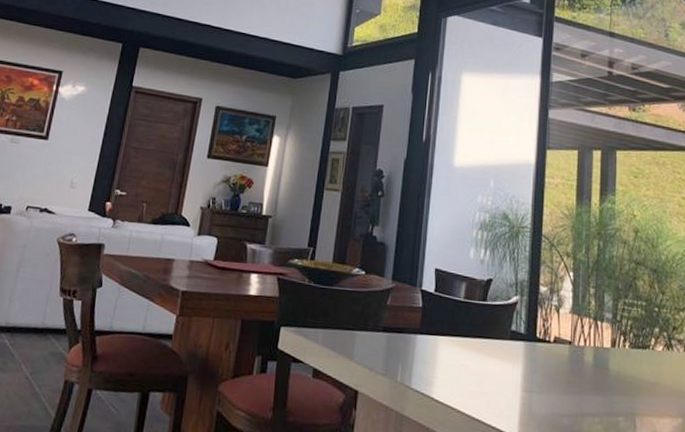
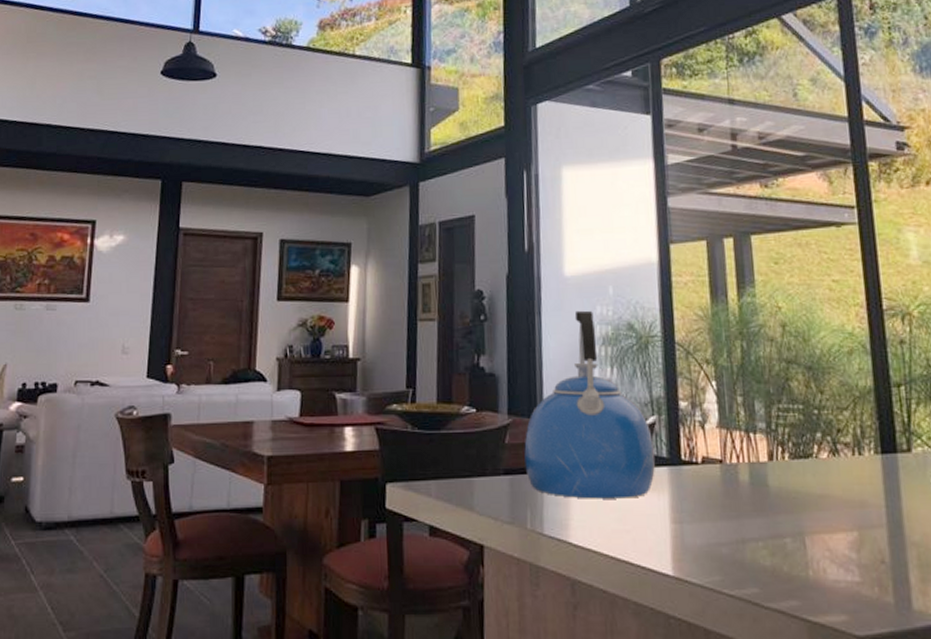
kettle: none [401,197,515,366] -> present [524,310,656,499]

